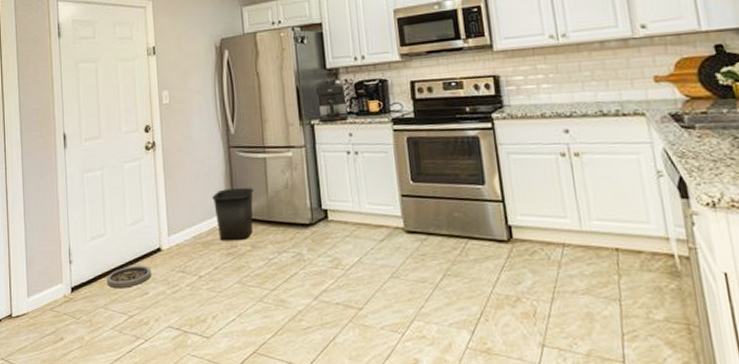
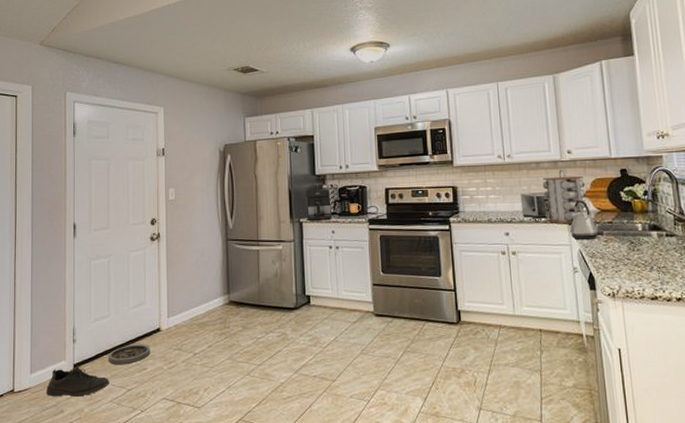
shoe: none [44,289,110,323] -> present [46,366,109,397]
waste bin: present [212,188,253,241] -> none [210,276,247,323]
toaster: none [580,78,622,112] -> present [520,192,550,219]
spice rack: none [609,48,672,118] -> present [542,169,588,225]
kettle: none [648,85,690,137] -> present [569,199,599,241]

